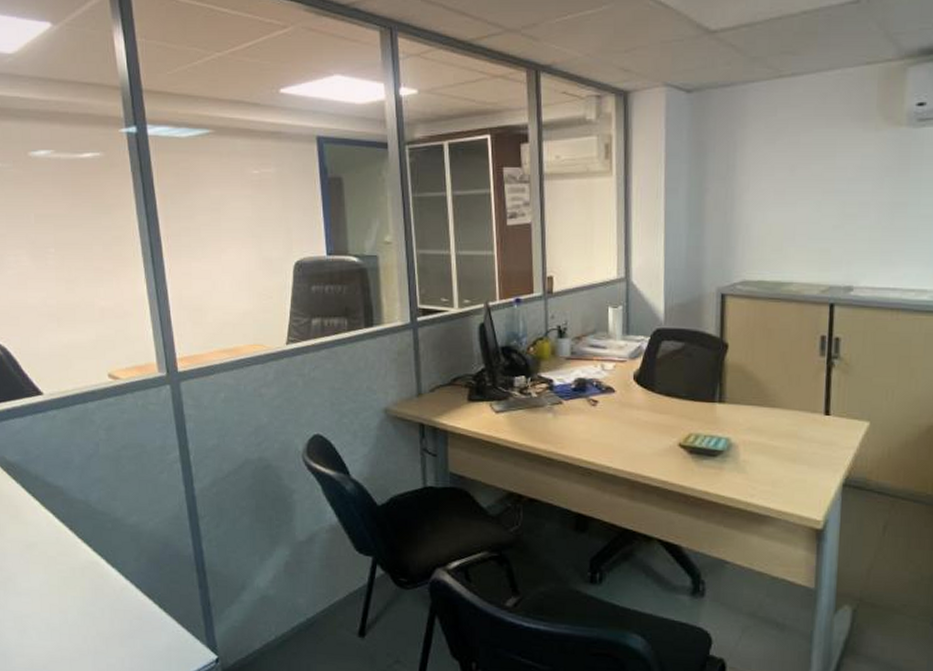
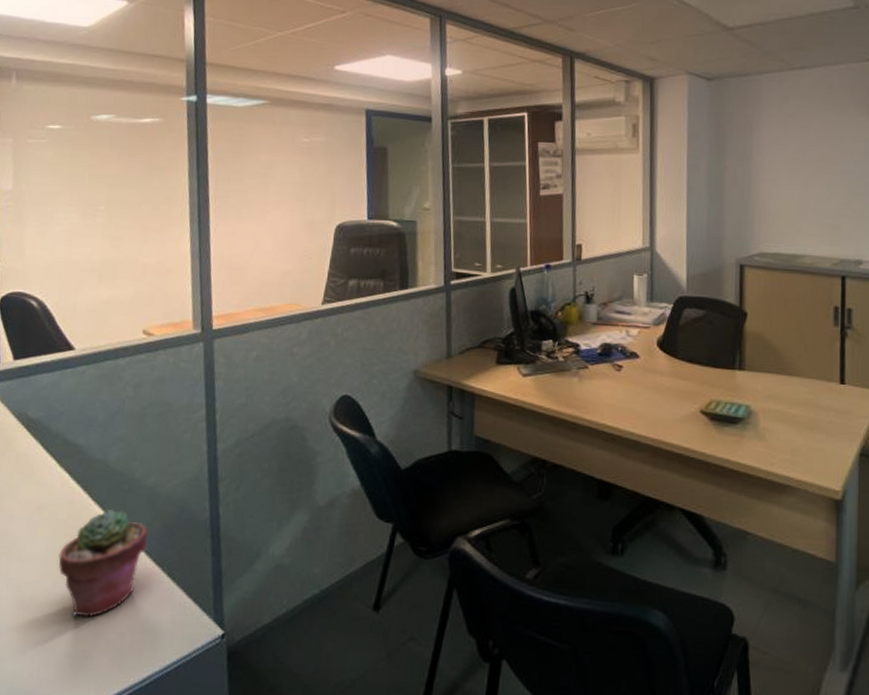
potted succulent: none [53,546,136,645] -> present [58,508,148,618]

